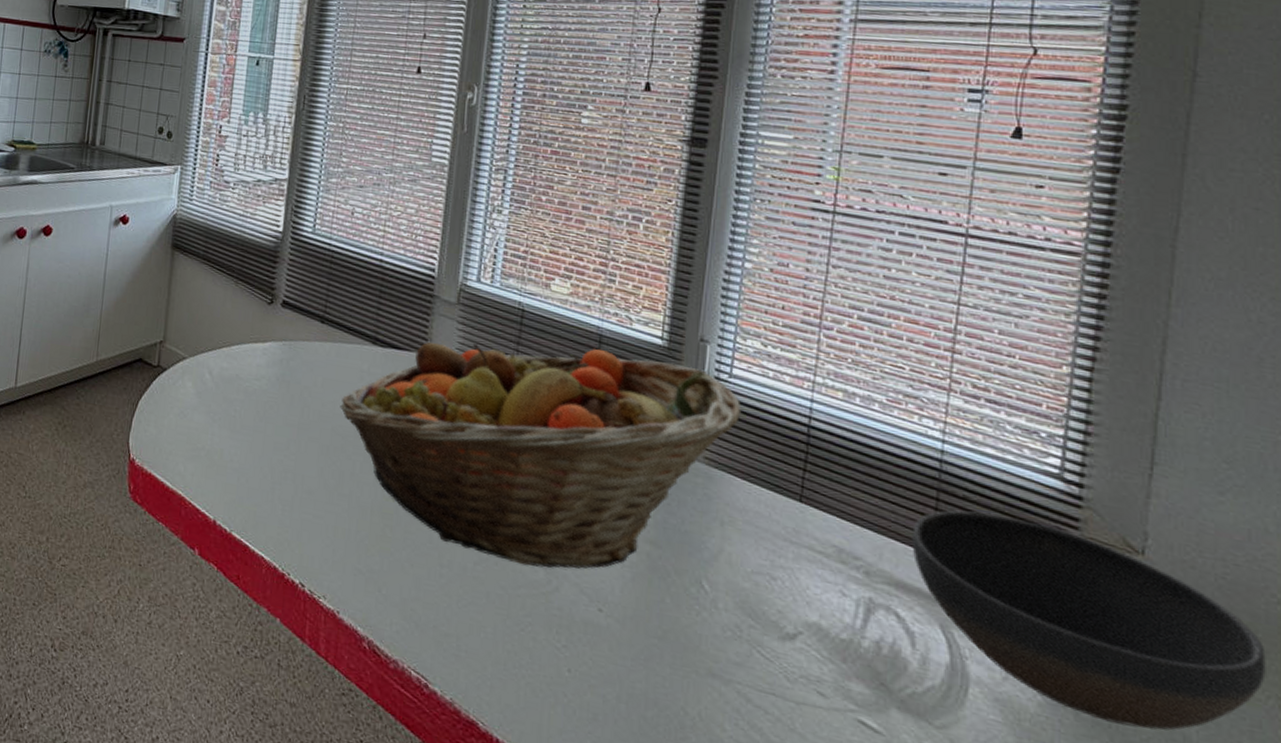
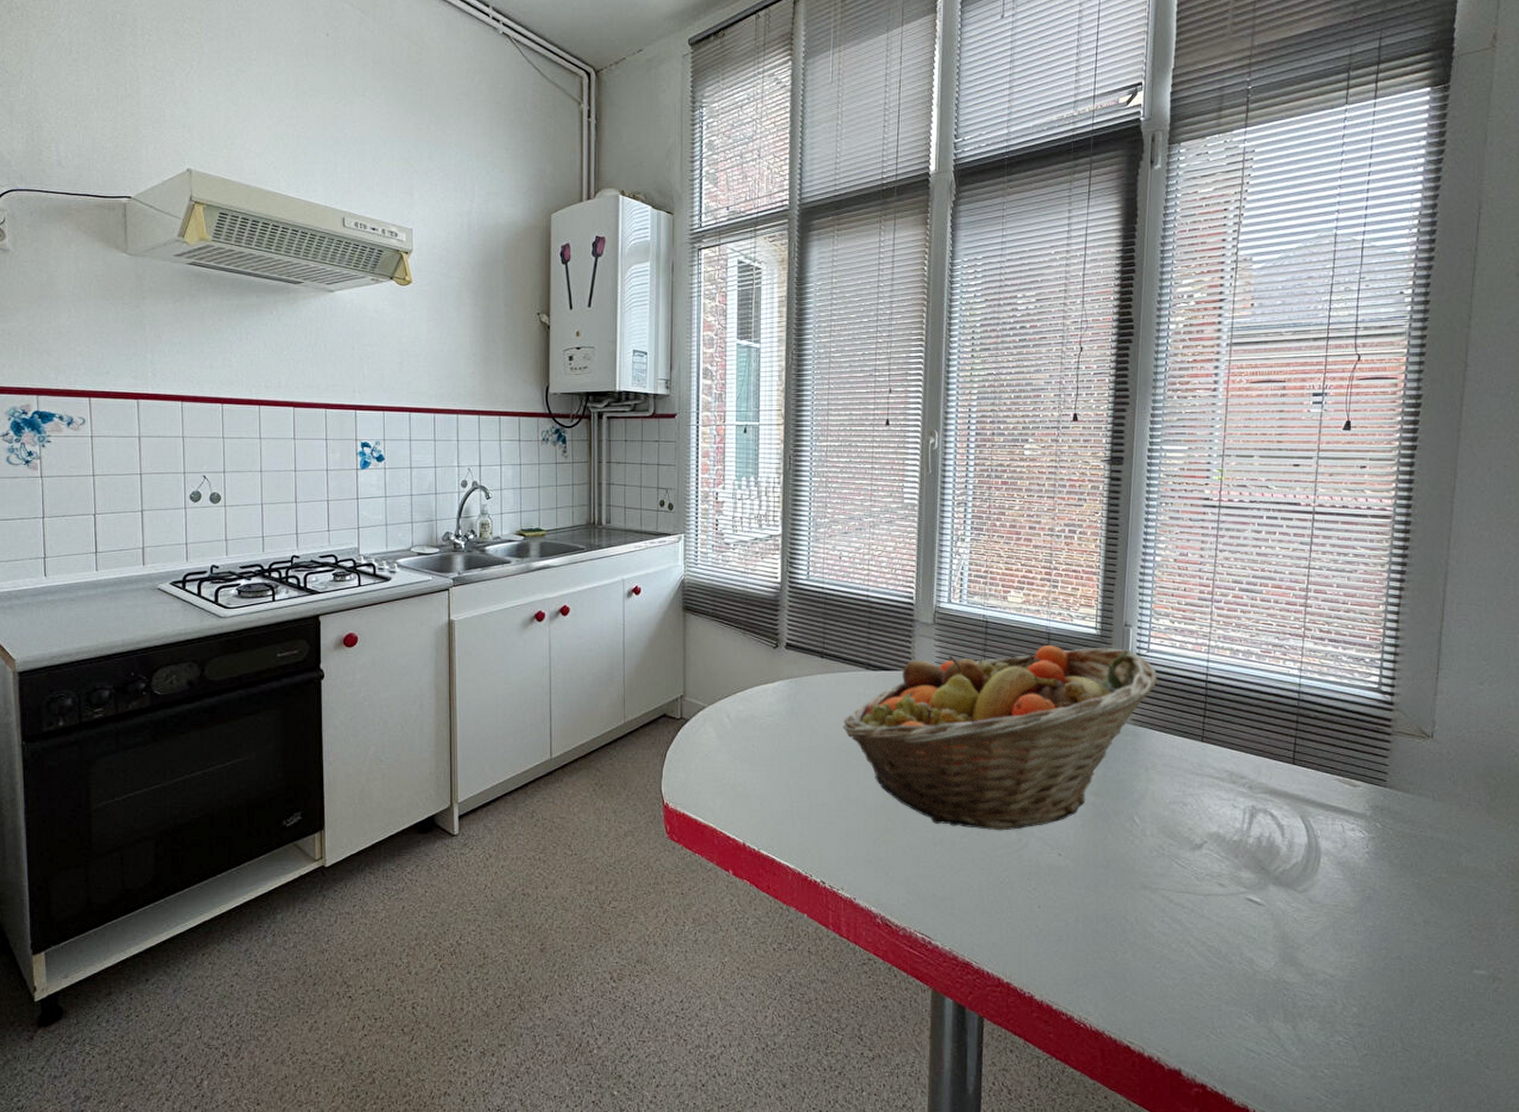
bowl: present [912,510,1266,731] -> none [1280,727,1508,863]

